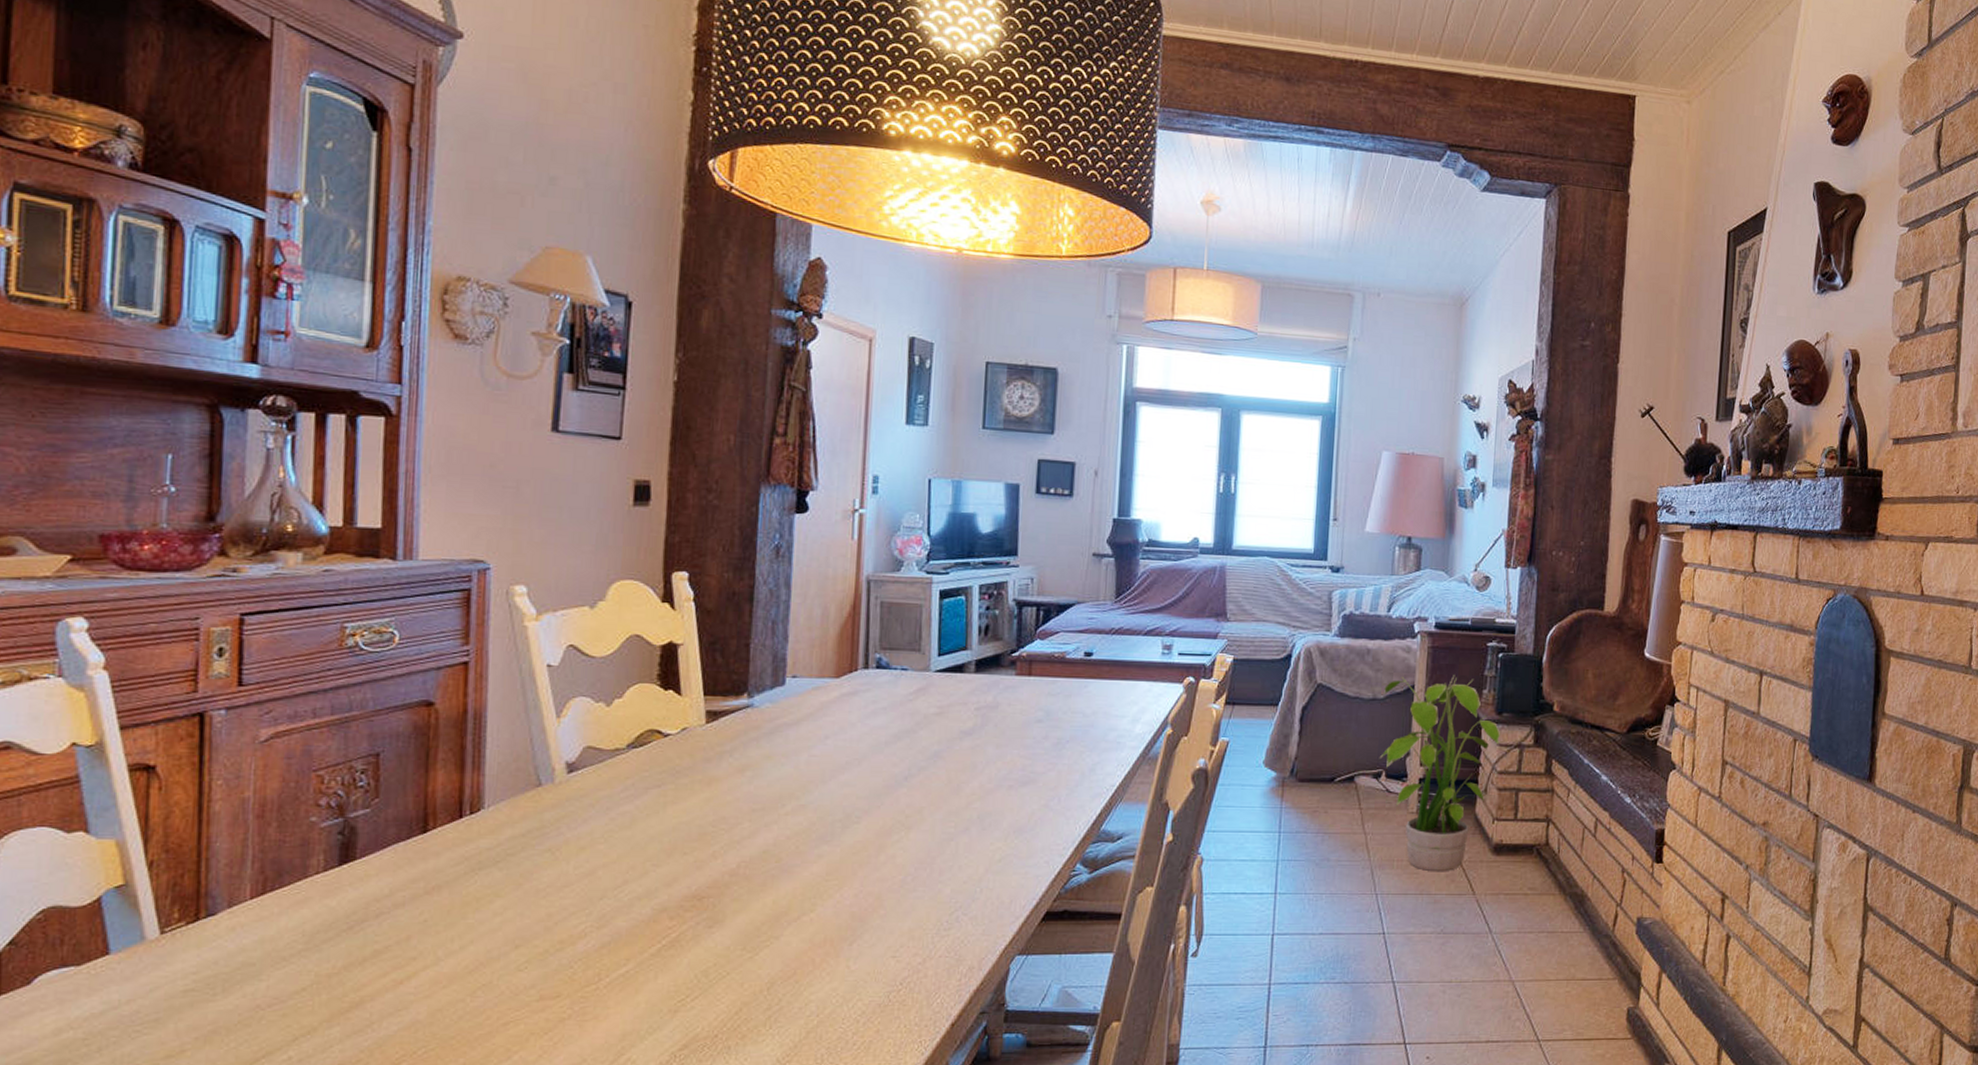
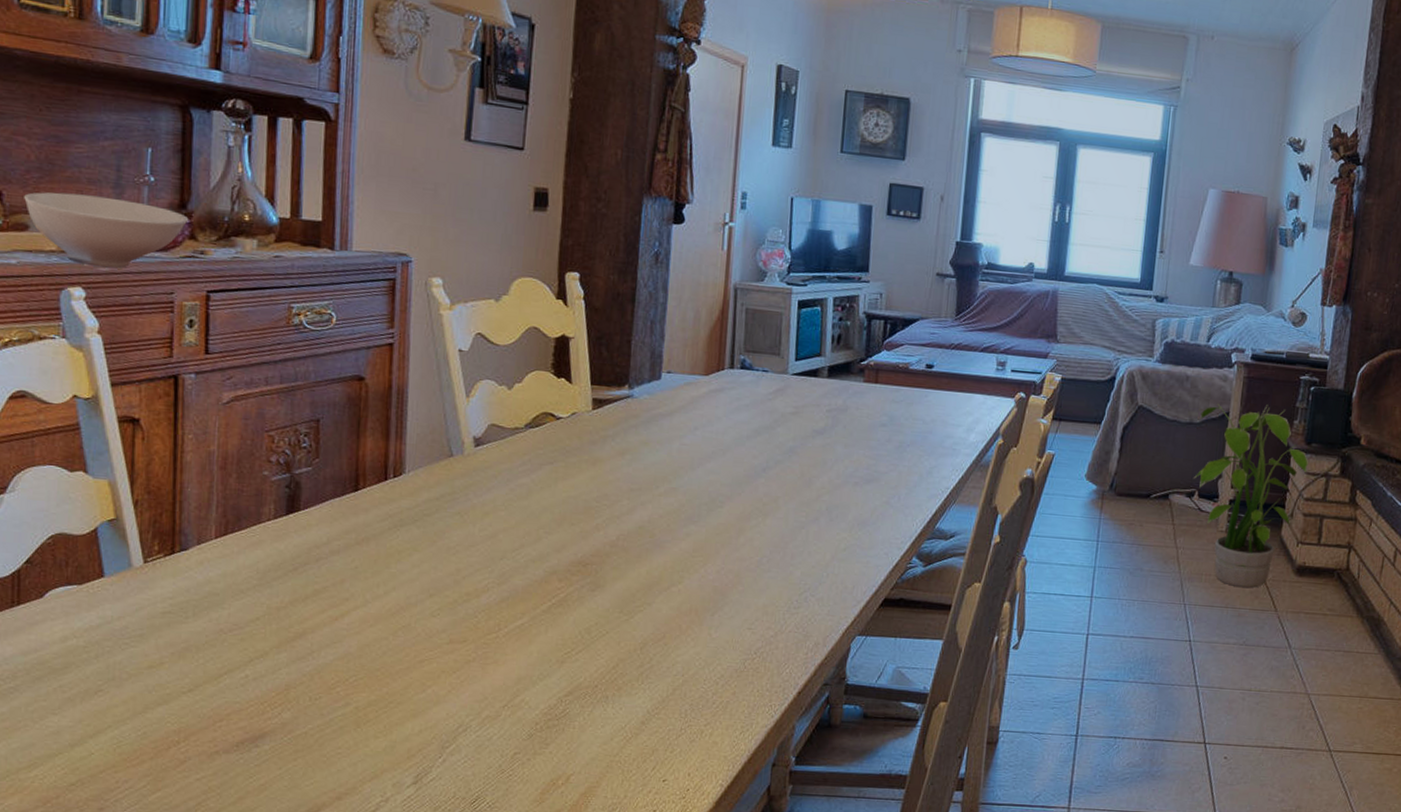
bowl: none [11,509,218,593] -> present [24,192,189,268]

